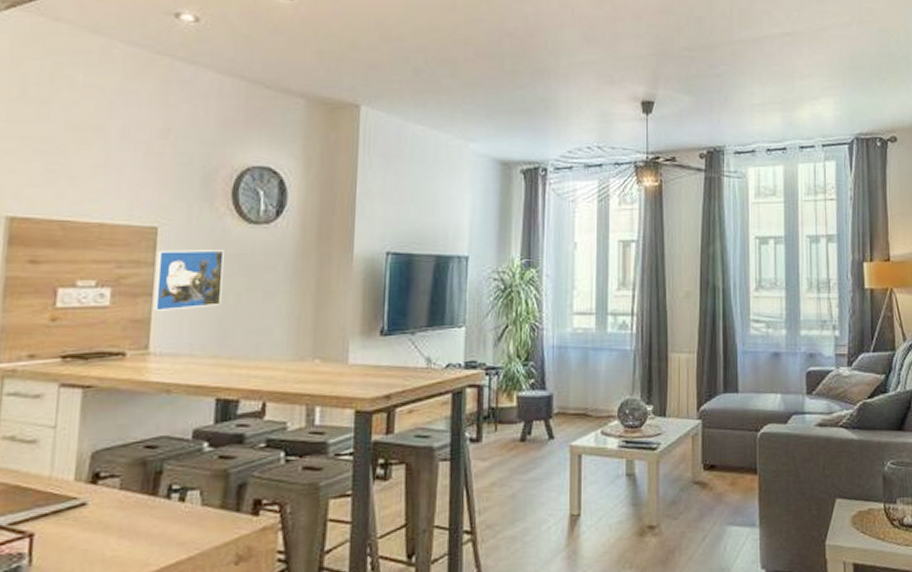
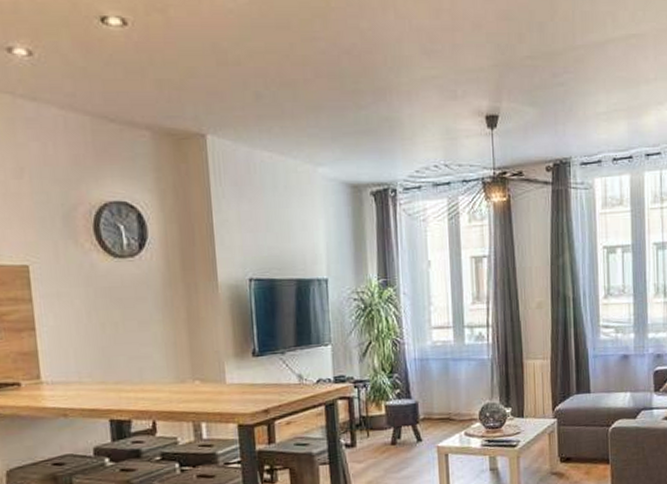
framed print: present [152,250,224,311] -> none [31,284,100,344]

